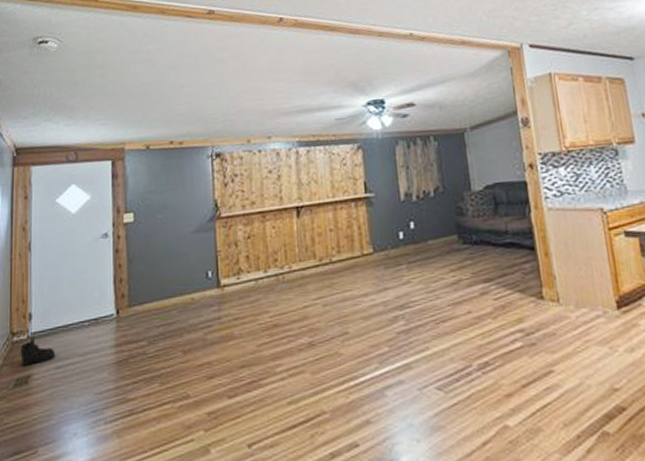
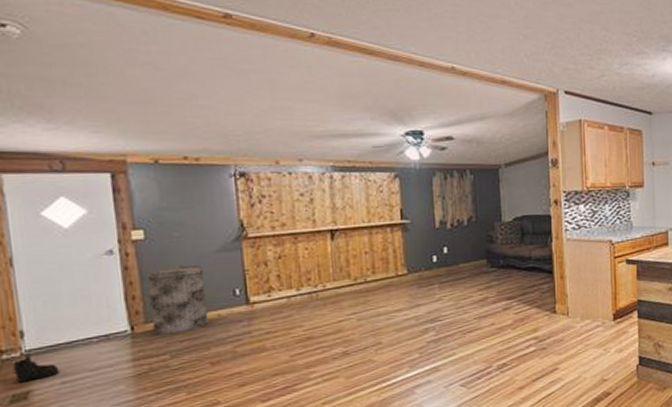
trash can: none [134,247,183,320] -> present [147,265,209,336]

